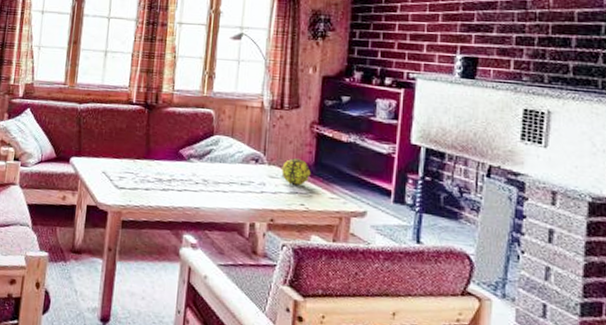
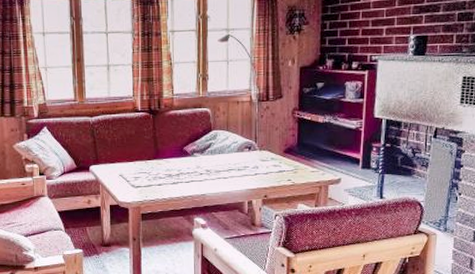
decorative ball: present [281,158,311,186] -> none [271,142,295,165]

